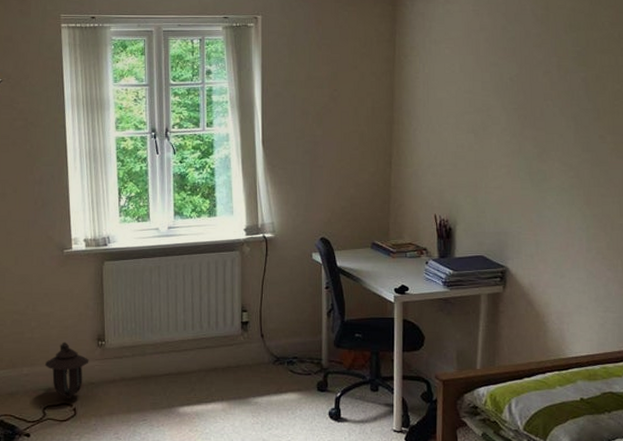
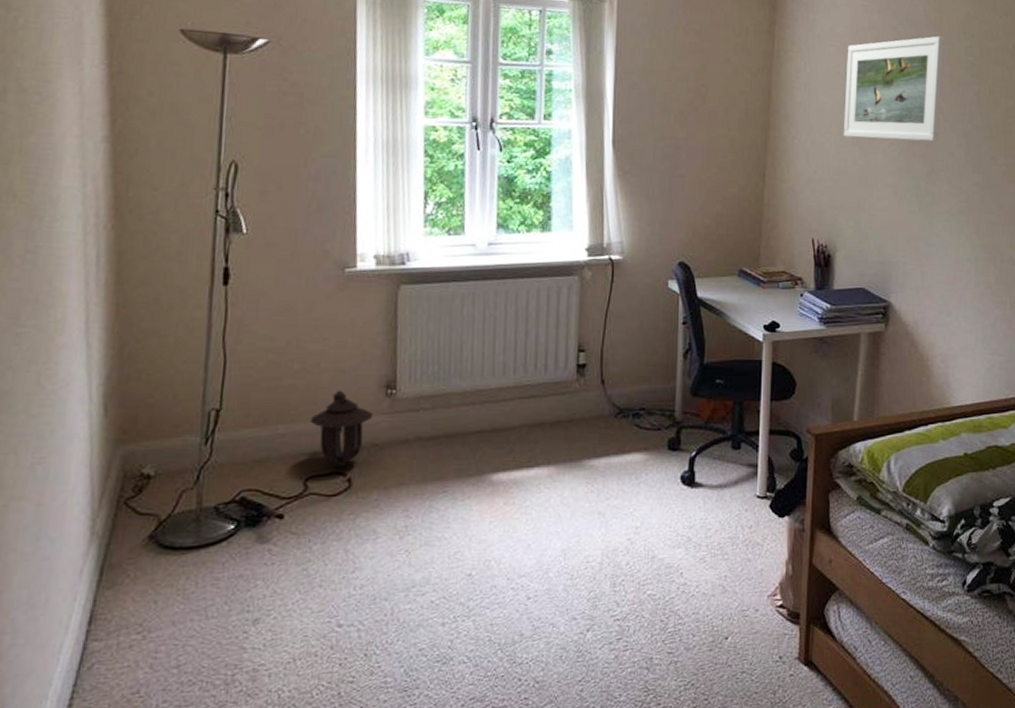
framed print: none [459,31,551,126] -> present [843,36,944,142]

